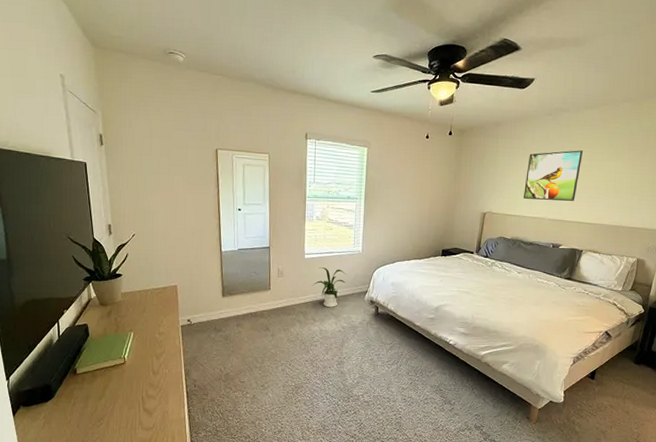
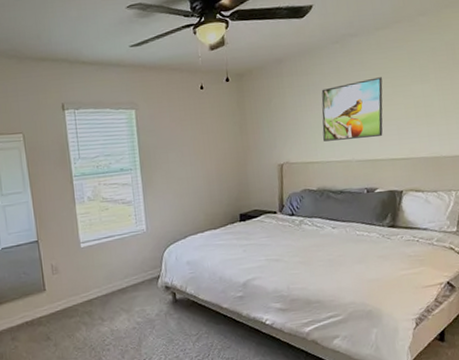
house plant: present [312,267,346,308] -> none [93,254,133,303]

